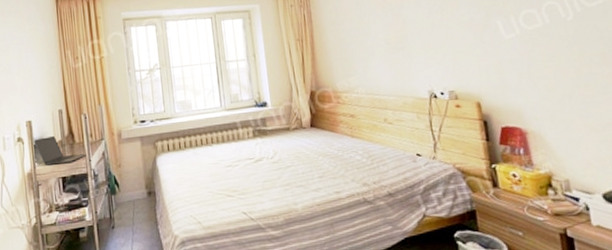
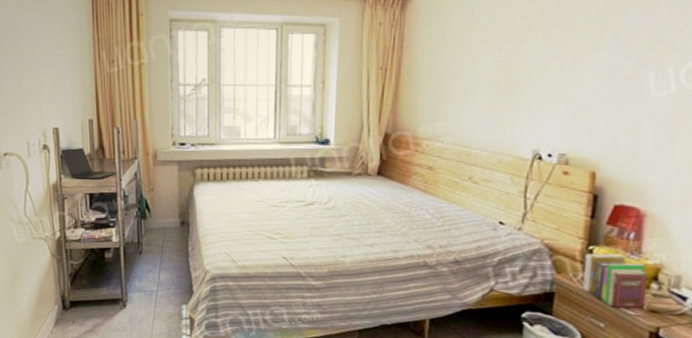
books: none [490,168,549,216] -> present [582,253,648,309]

